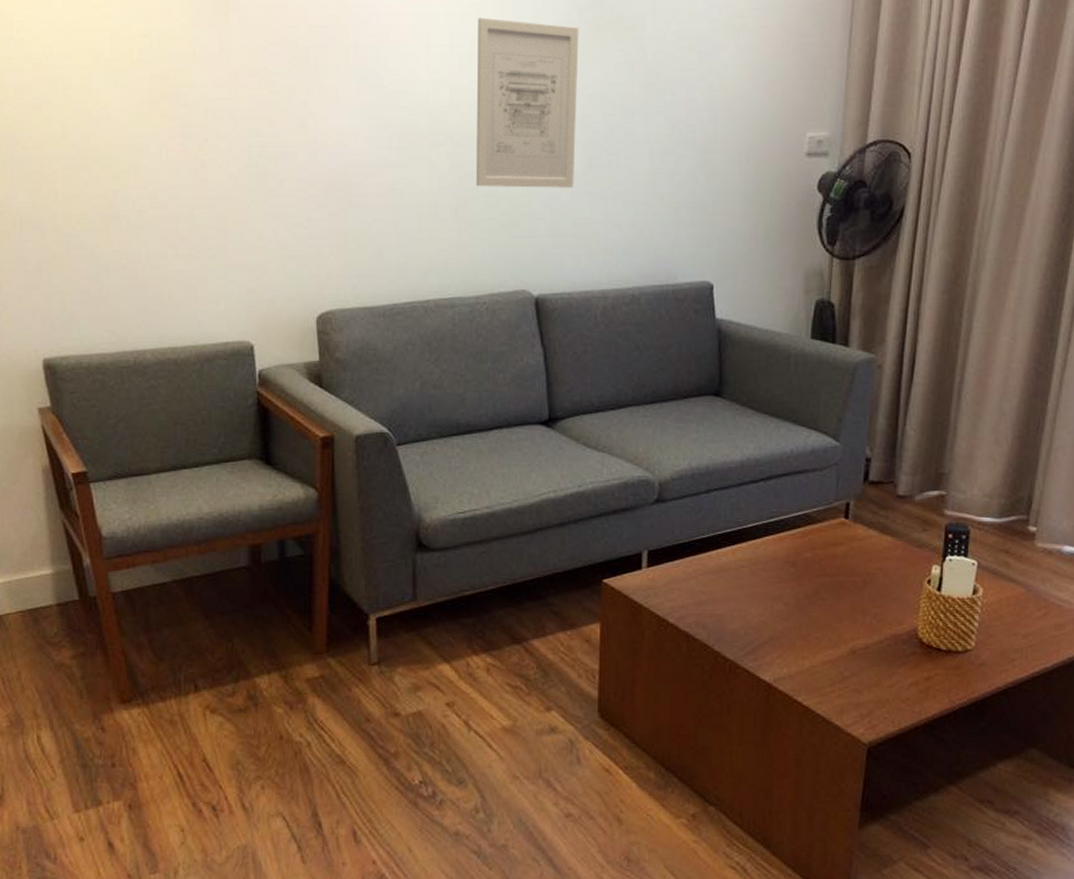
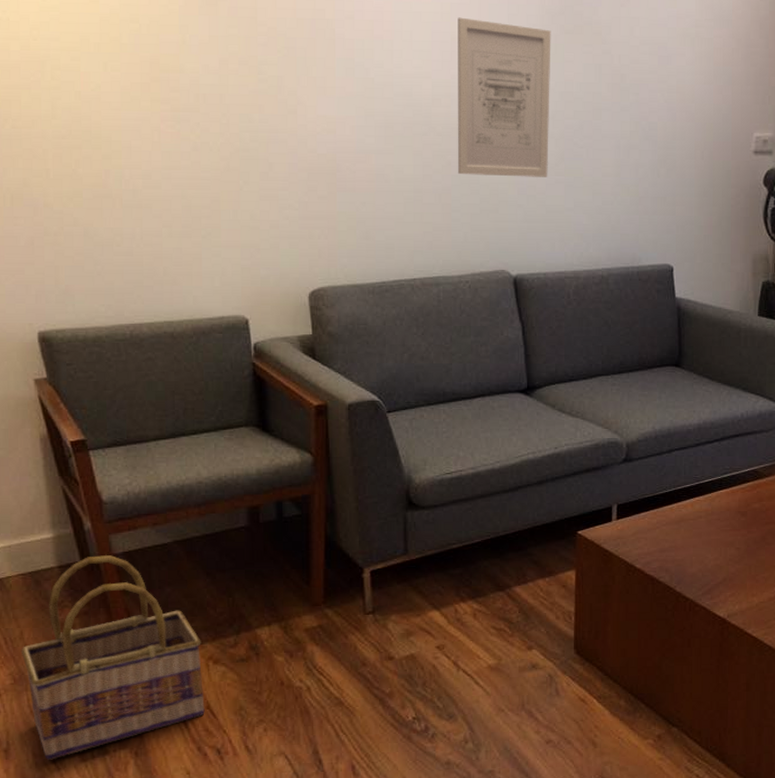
basket: none [17,594,201,809] -> present [20,555,205,760]

